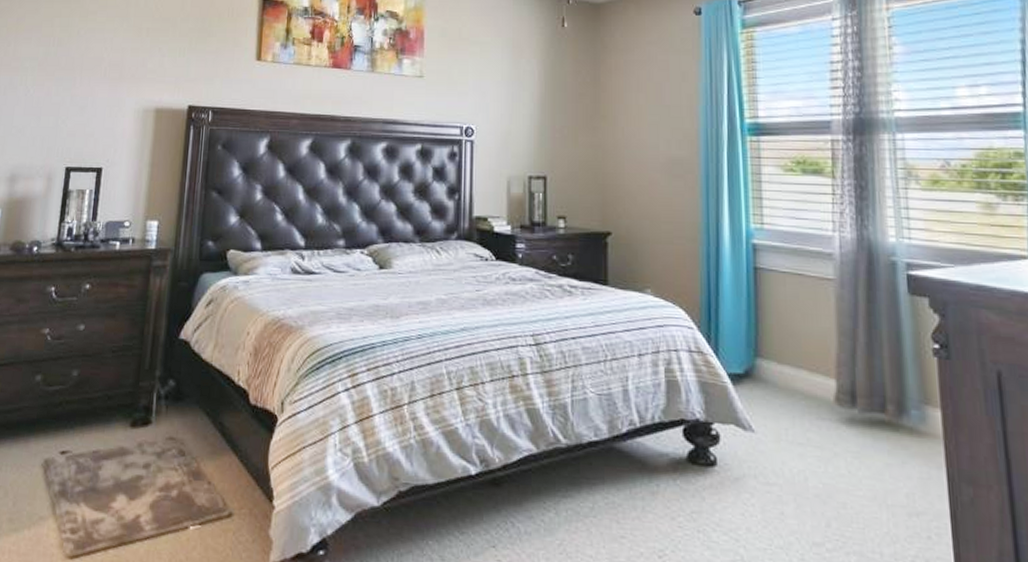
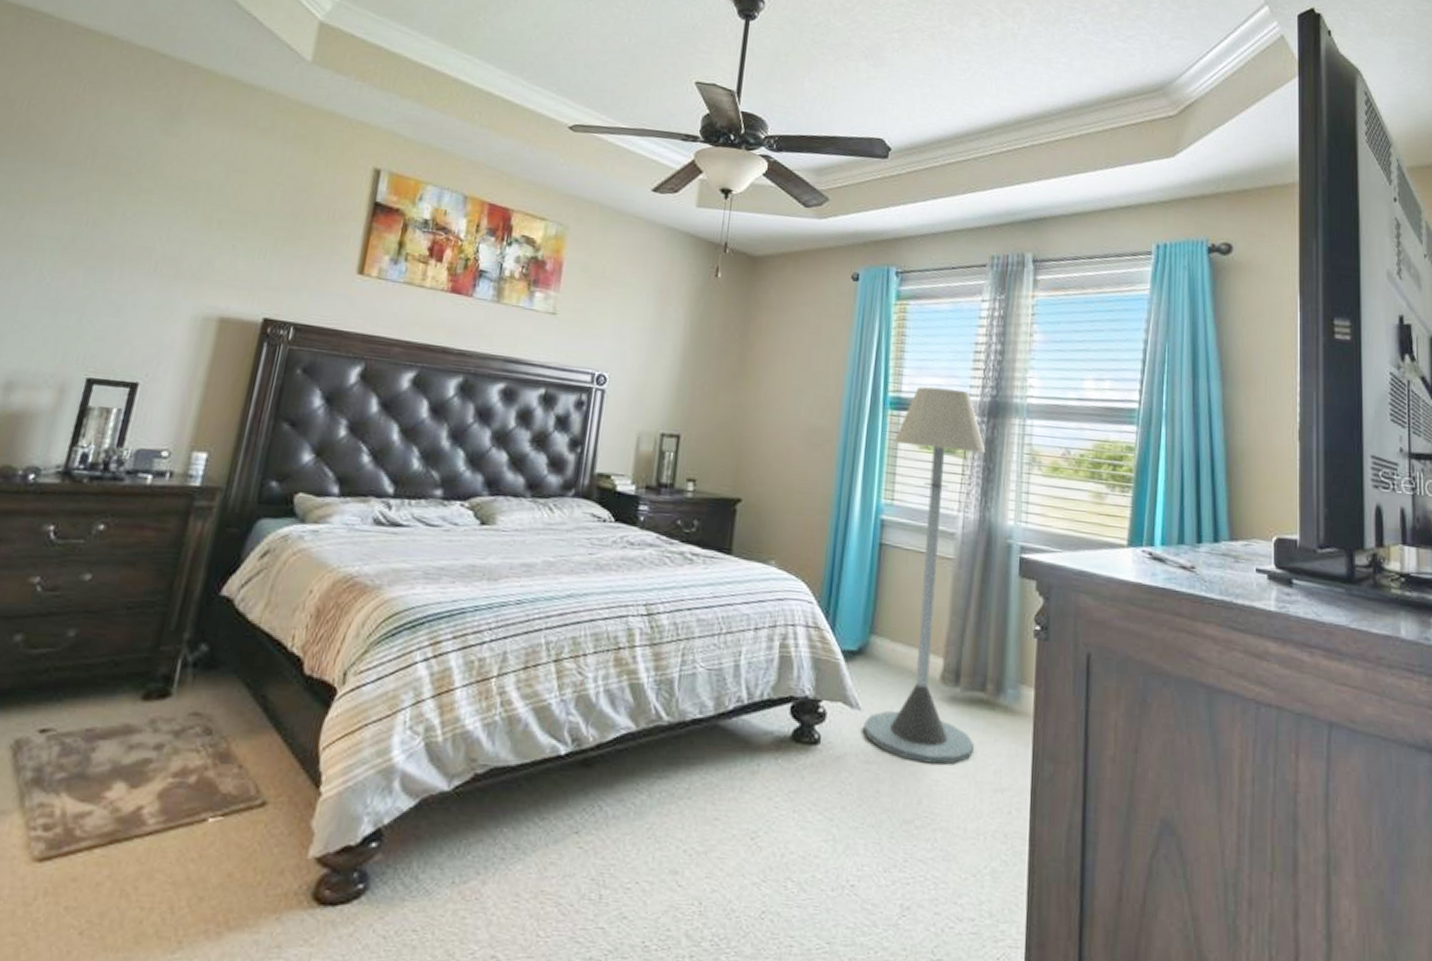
floor lamp: none [756,109,880,487] -> present [864,386,986,765]

